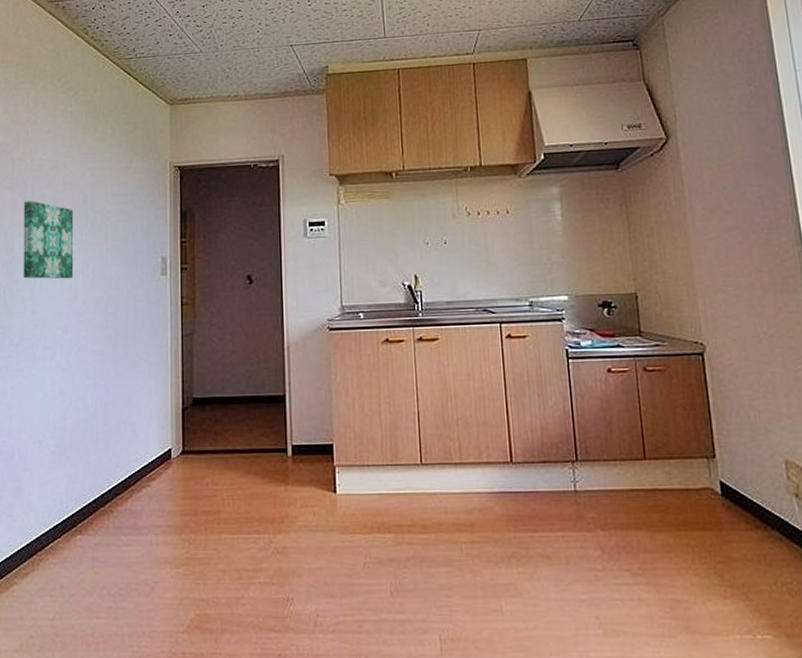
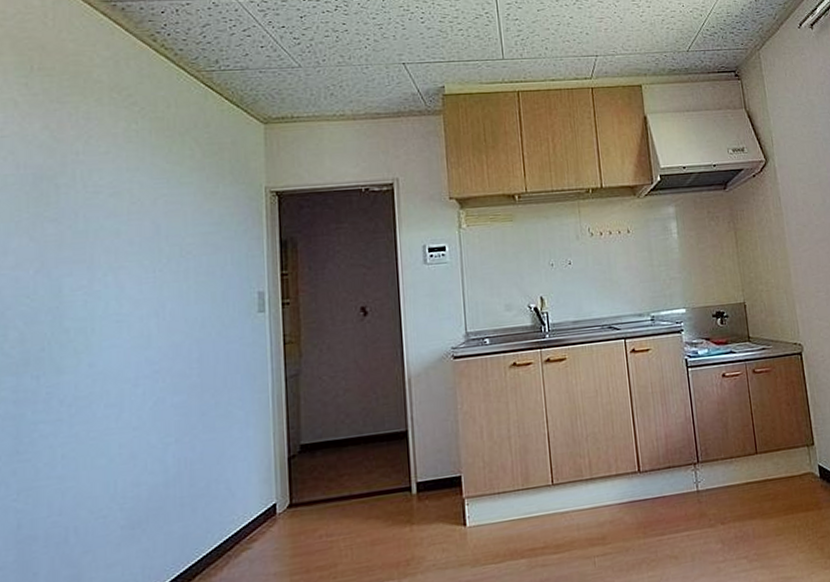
wall art: present [23,201,74,279] -> none [74,234,145,326]

